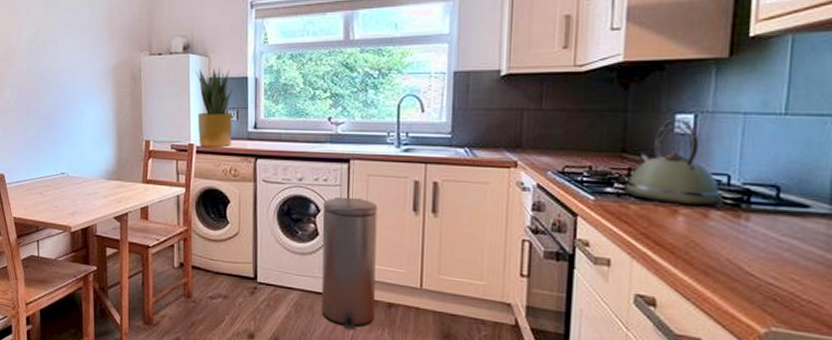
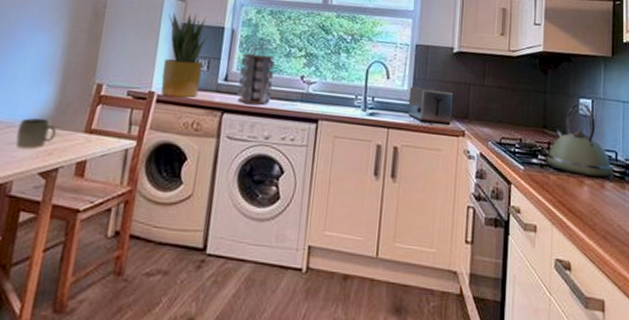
mug: none [91,173,121,199] -> present [15,118,57,150]
spice rack: none [267,93,301,150] -> present [236,47,275,106]
pedal bin: present [321,197,378,331] -> none [274,159,341,309]
toaster: none [447,117,503,157] -> present [407,86,454,126]

